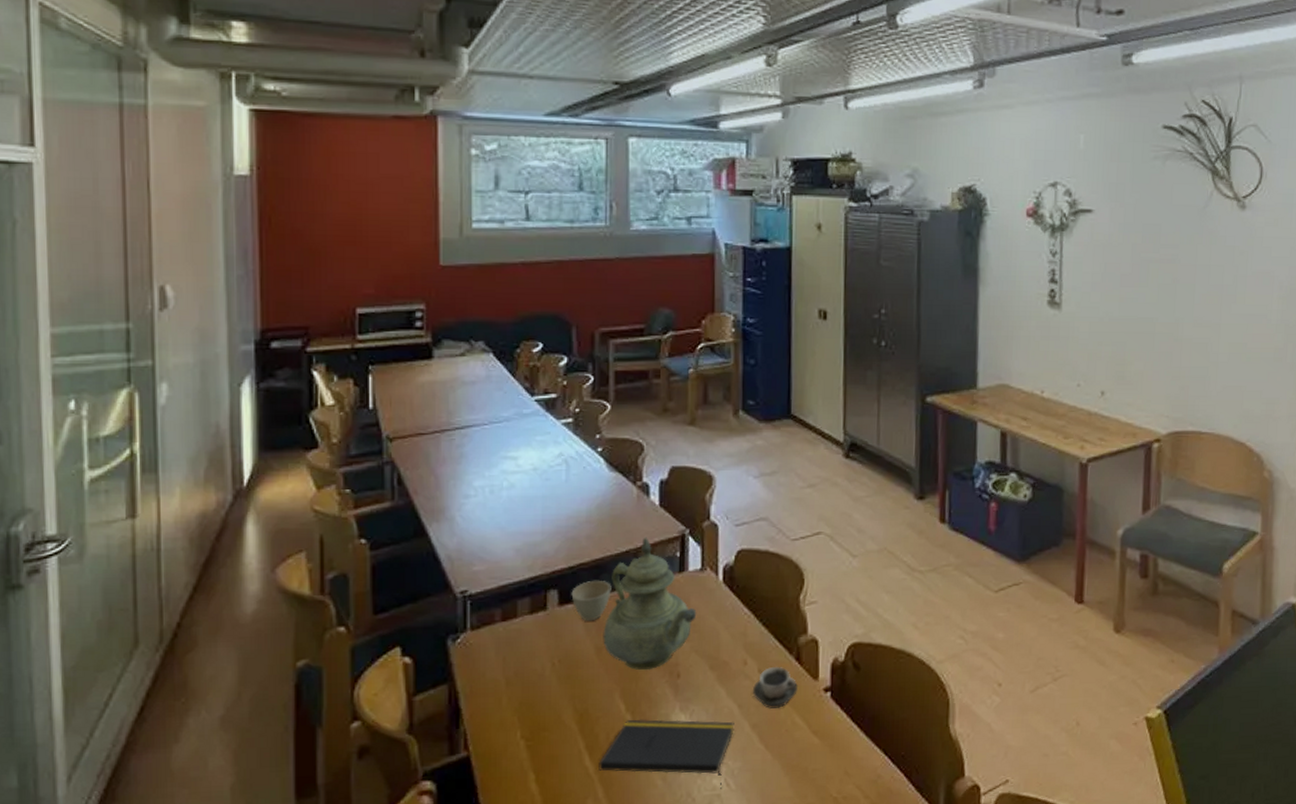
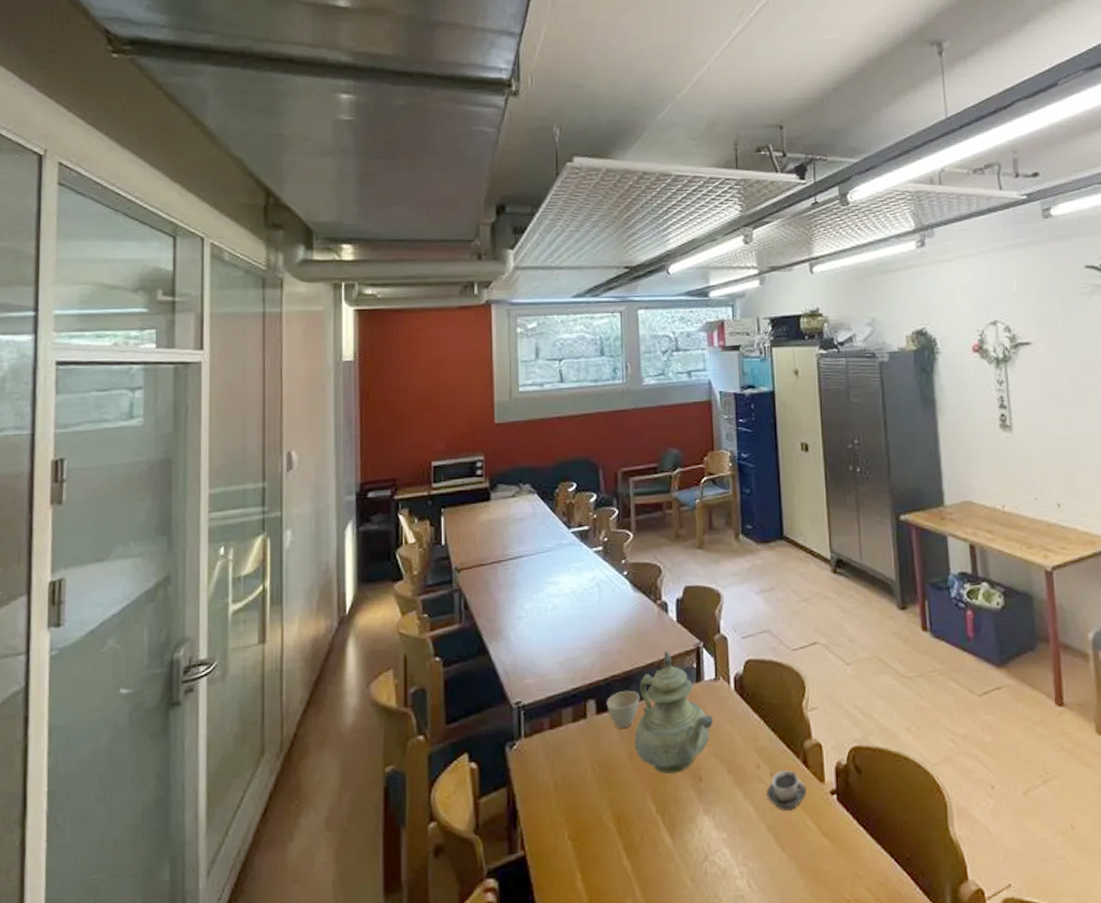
notepad: present [598,719,734,789] -> none [635,820,753,890]

